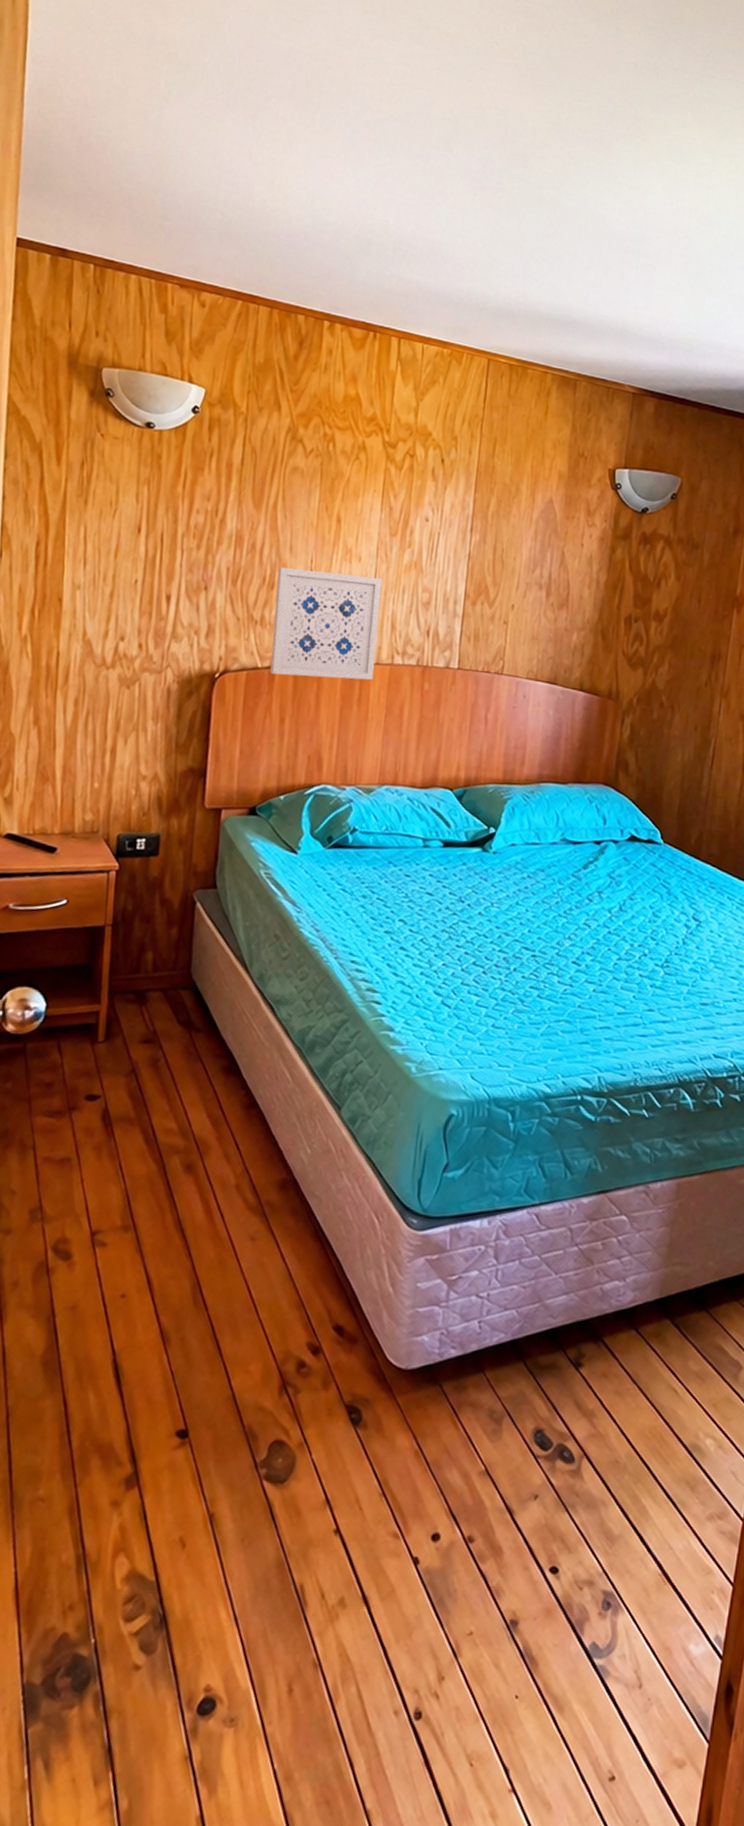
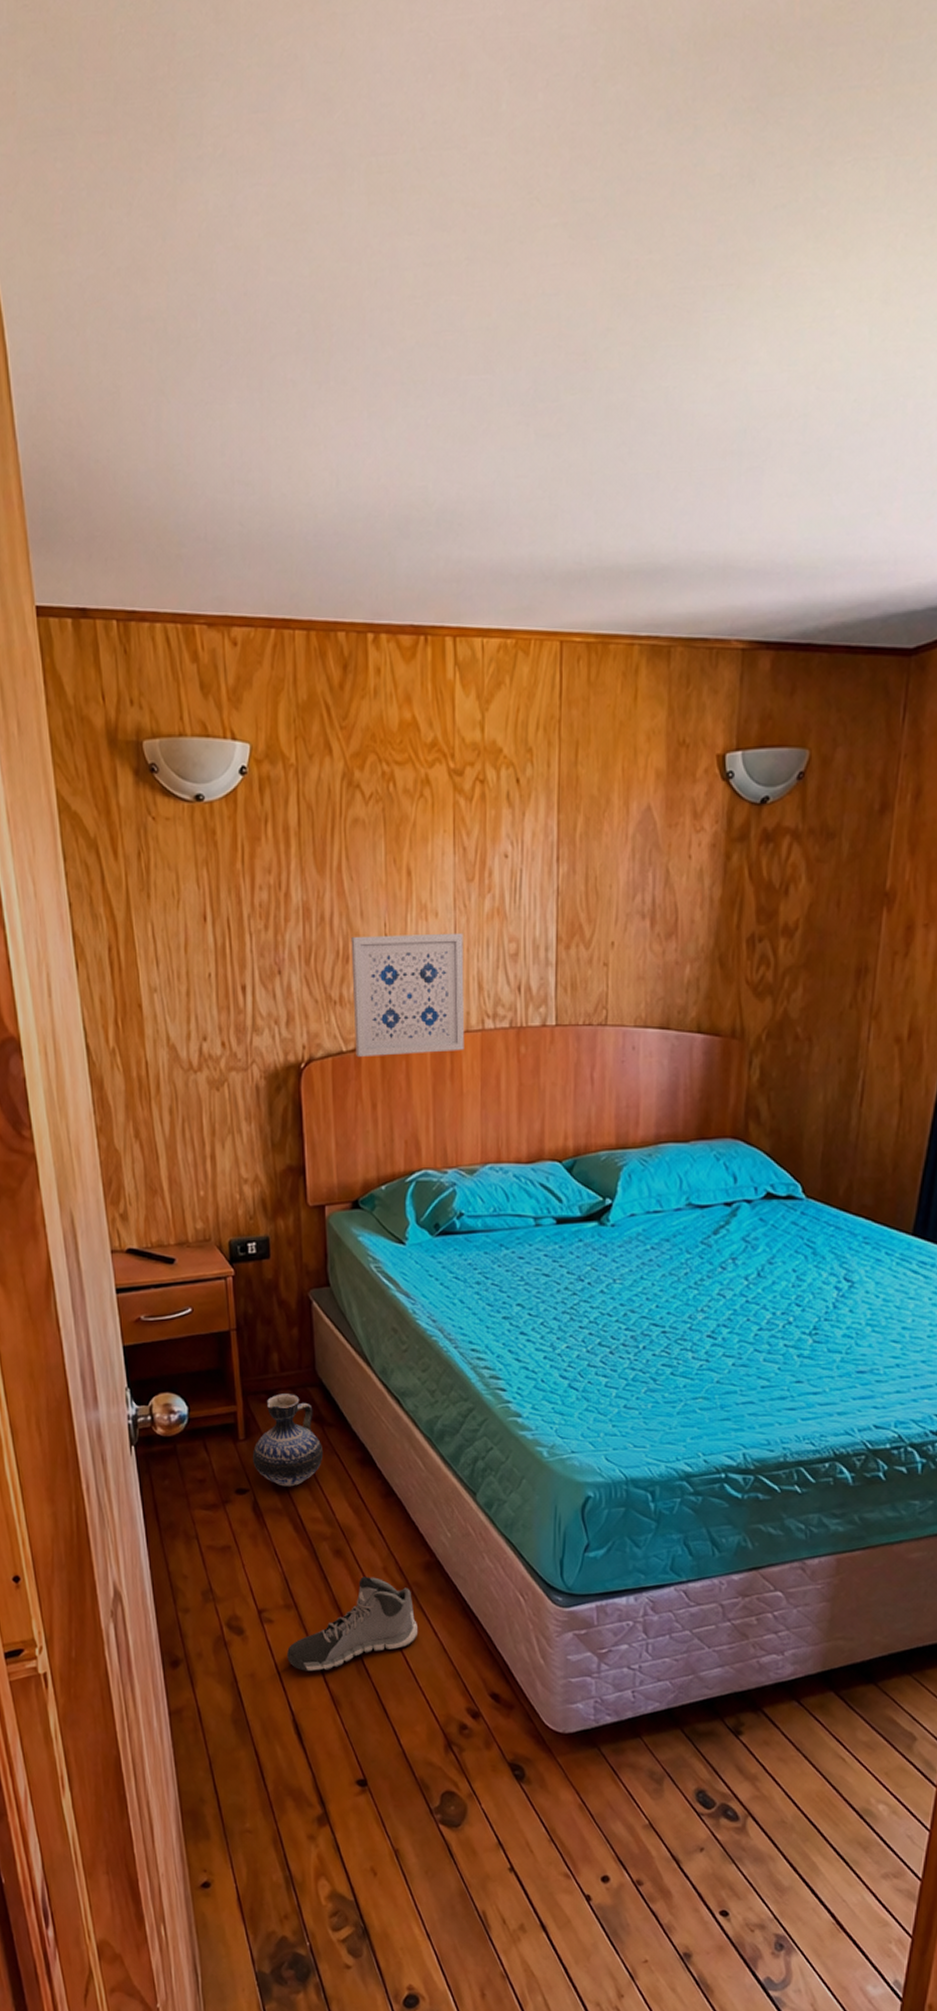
ceramic jug: none [109,994,188,1095] -> present [252,1394,324,1487]
sneaker: none [116,1195,266,1303] -> present [287,1576,419,1672]

